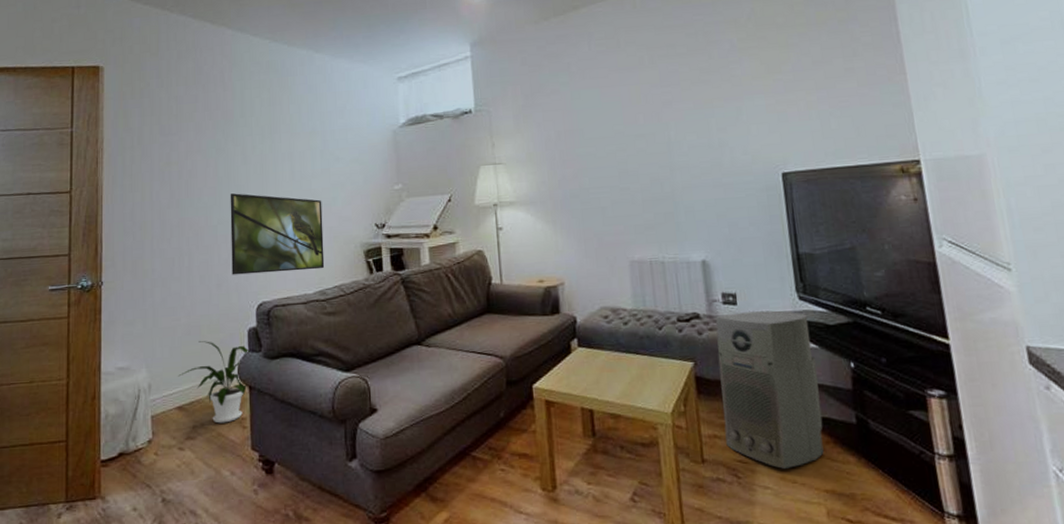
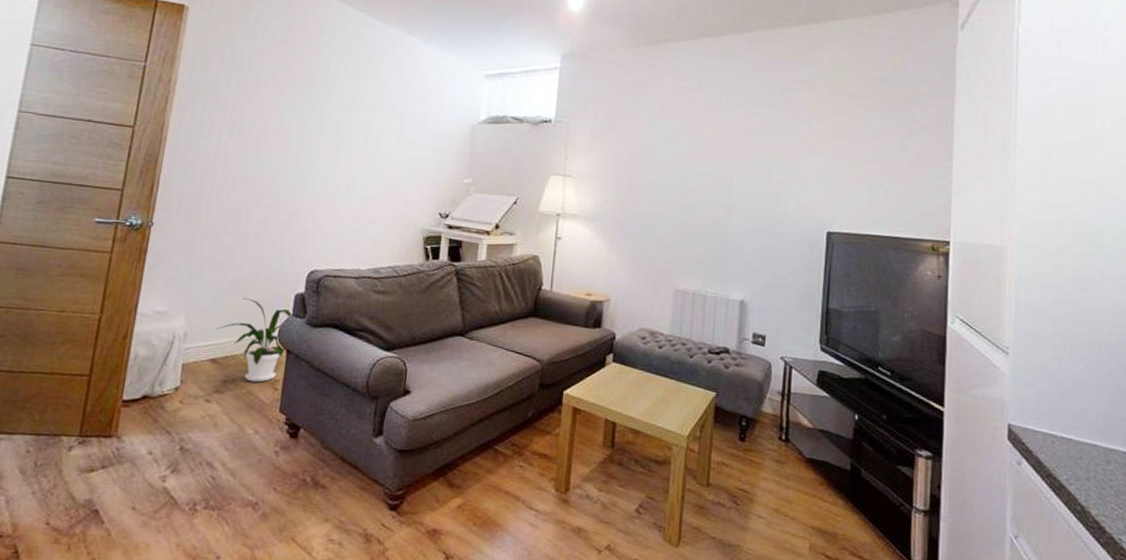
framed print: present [230,193,325,275] -> none [288,158,391,248]
air purifier: present [715,310,824,469] -> none [732,353,826,503]

